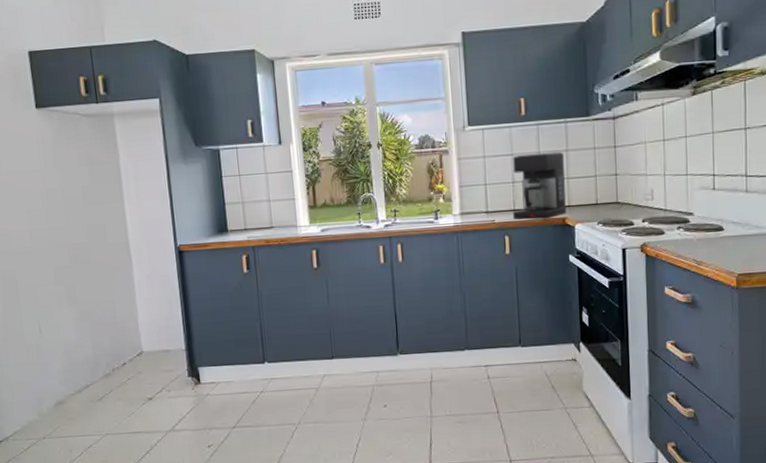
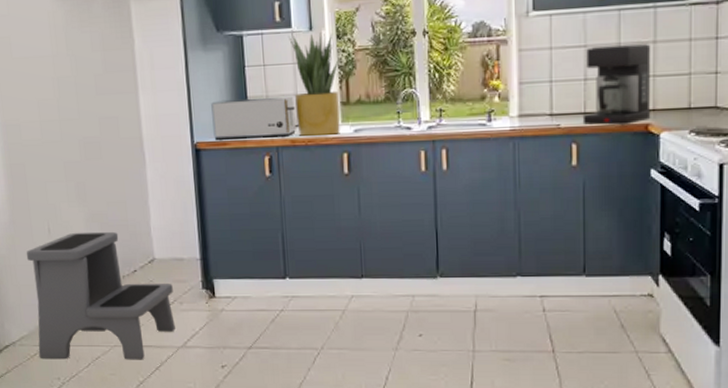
step stool: none [17,329,164,451] -> present [26,231,175,360]
toaster: none [192,201,270,243] -> present [211,96,296,141]
planter: none [261,146,309,237] -> present [289,32,341,137]

